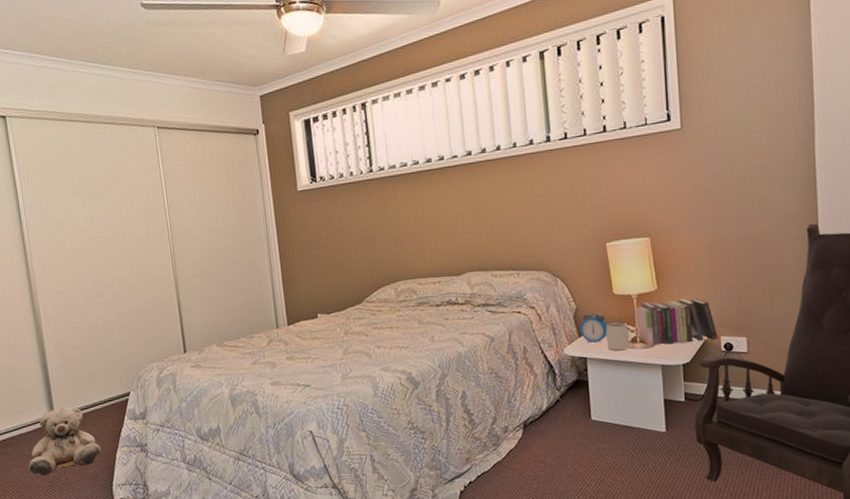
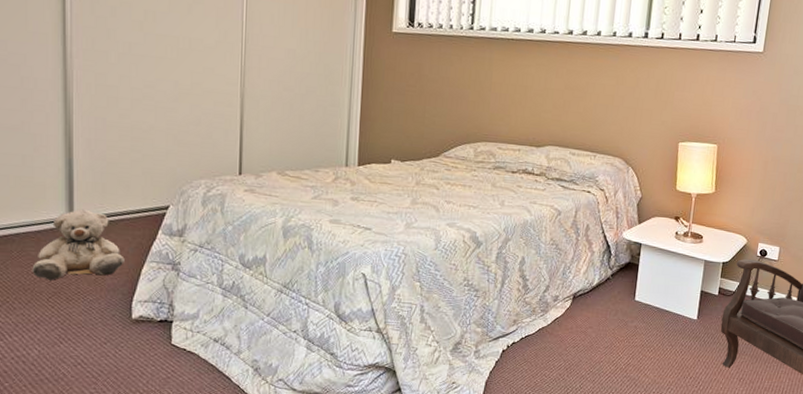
alarm clock: present [580,313,608,343] -> none [640,203,666,233]
mug: present [606,322,630,351] -> none [661,215,683,243]
books: present [637,297,718,346] -> none [690,201,757,245]

